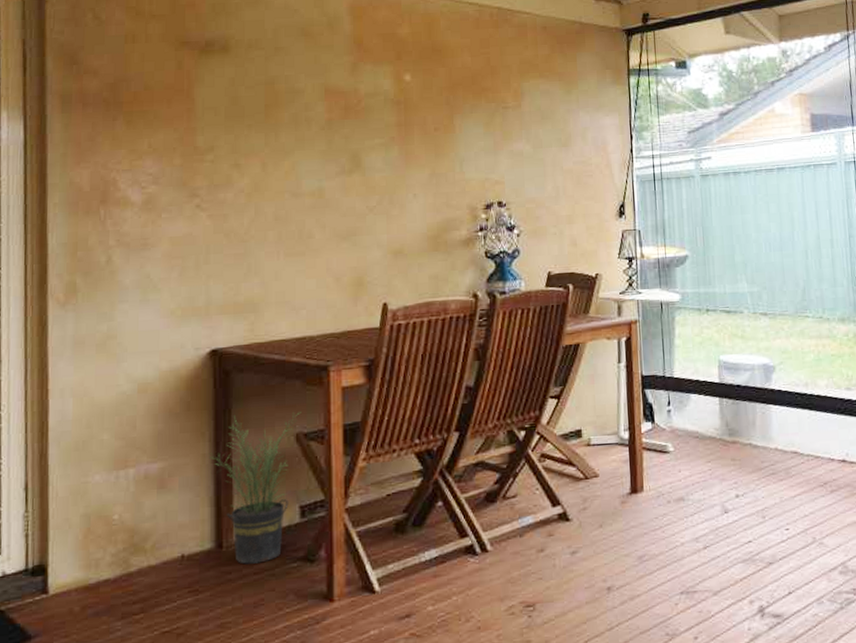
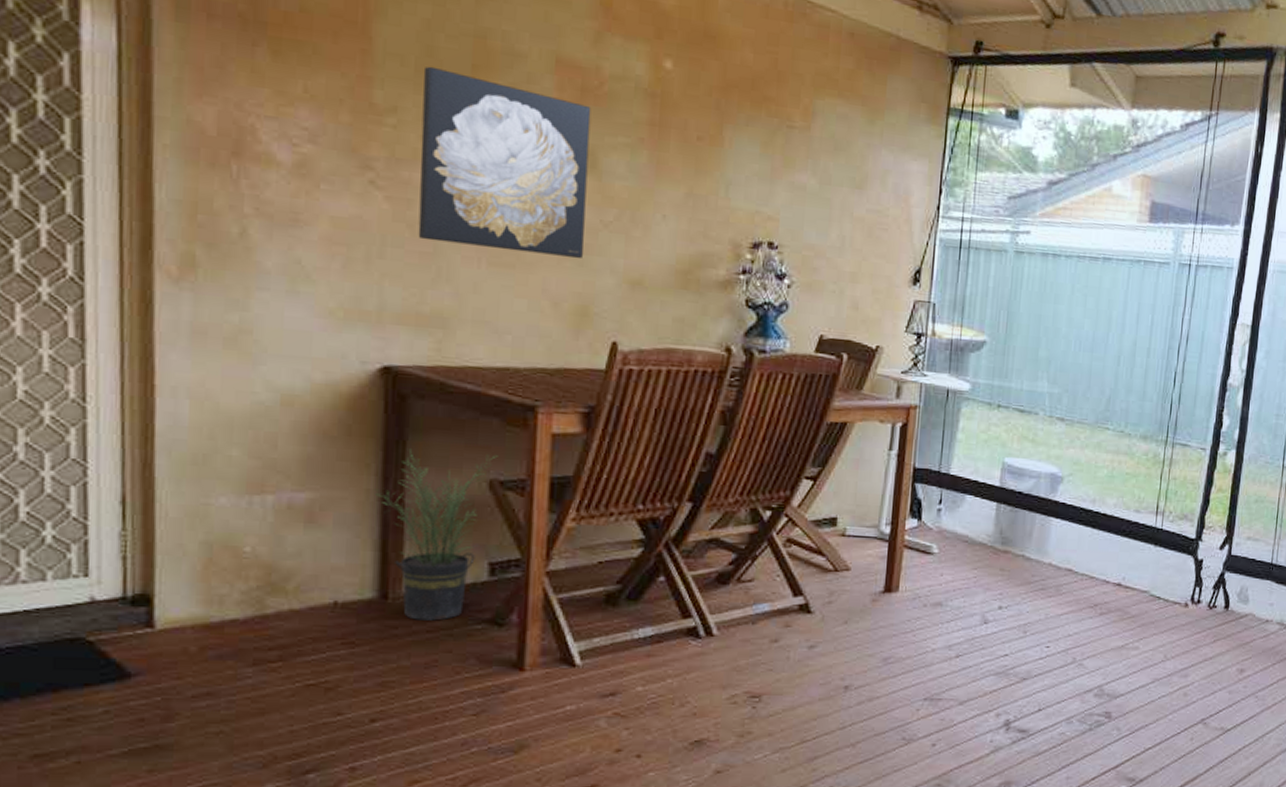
wall art: none [231,111,355,244] -> present [418,66,591,259]

